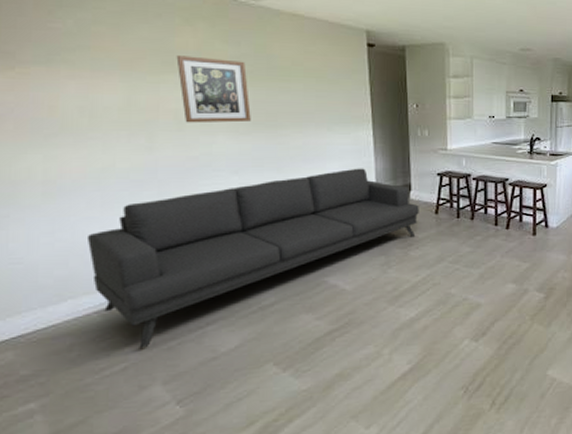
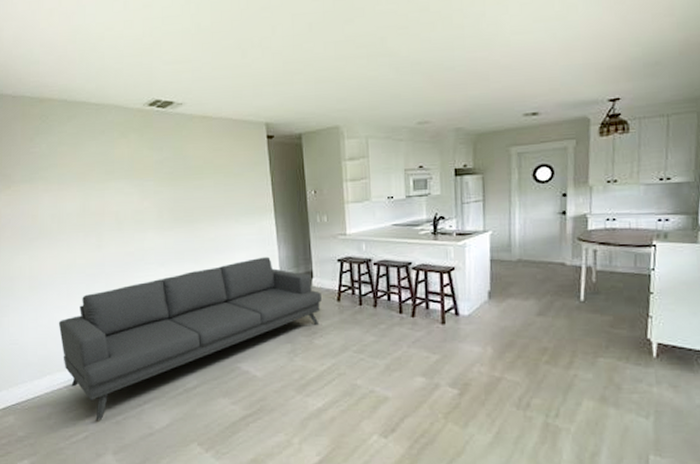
wall art: present [176,55,251,123] -> none [116,164,173,223]

